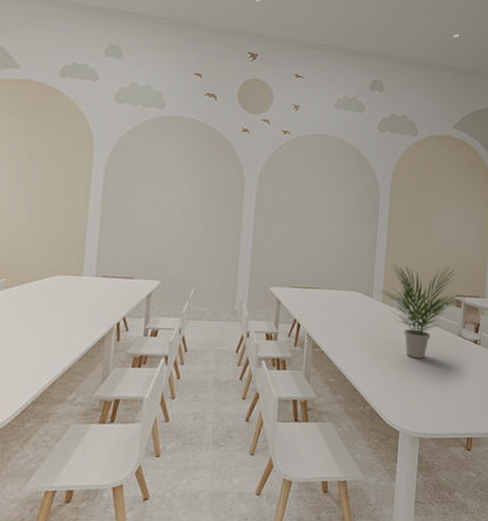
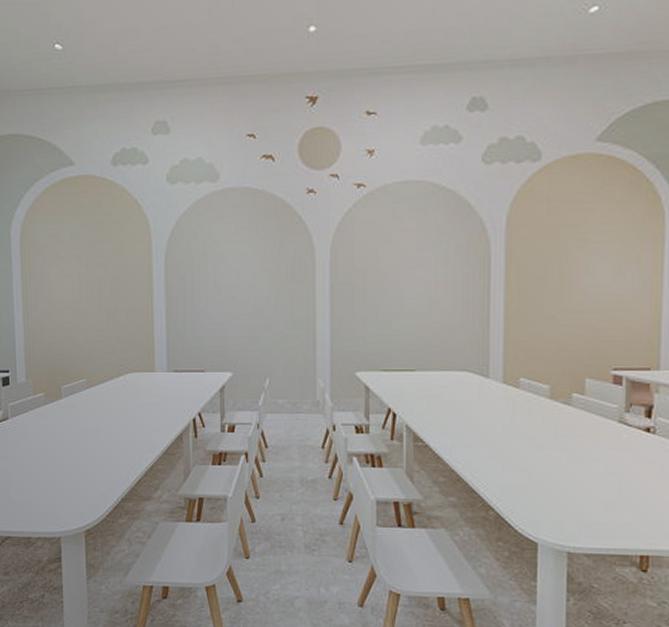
potted plant: present [380,263,467,359] -> none [499,330,630,453]

